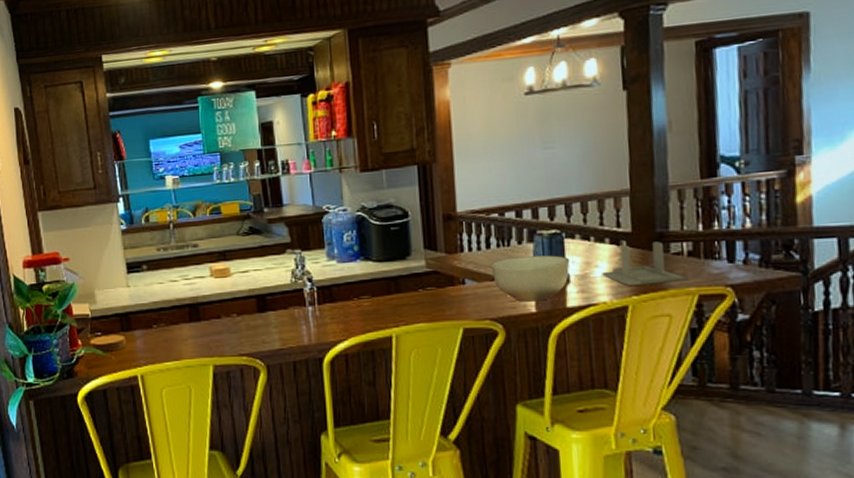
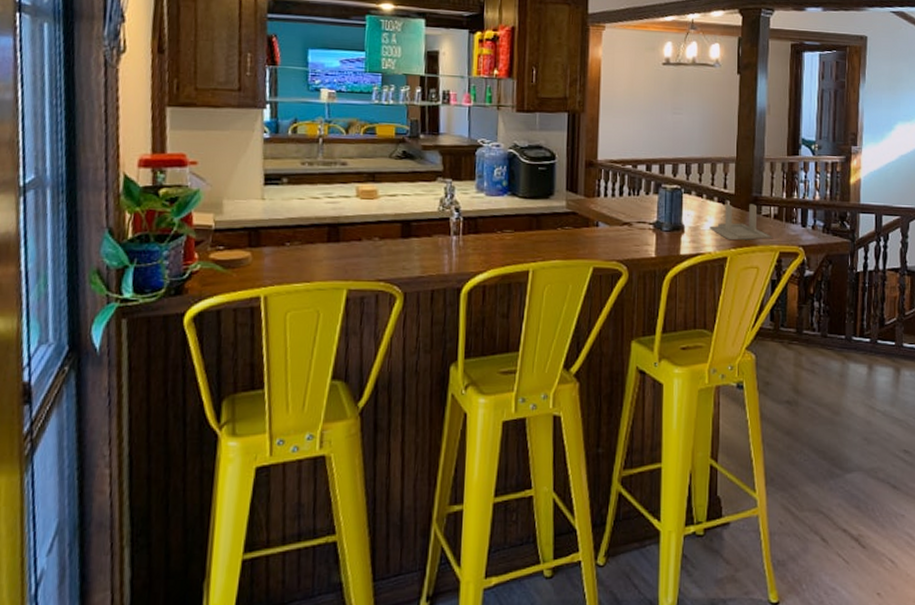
bowl: present [490,255,570,302] -> none [621,205,686,247]

